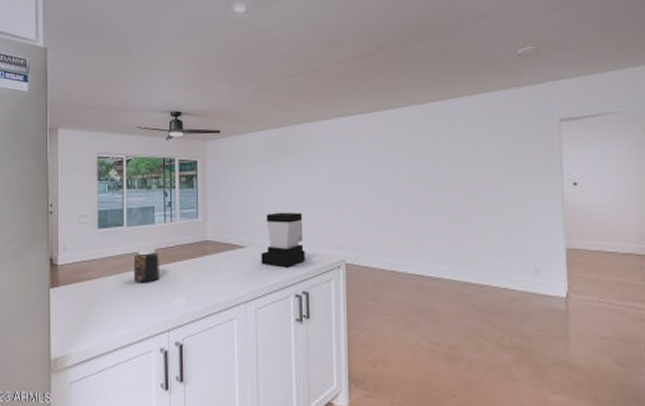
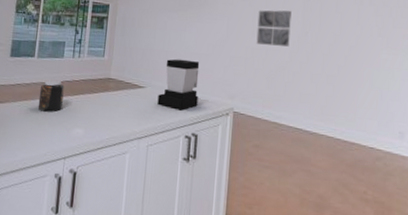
wall art: none [362,146,400,187] -> present [256,10,292,47]

